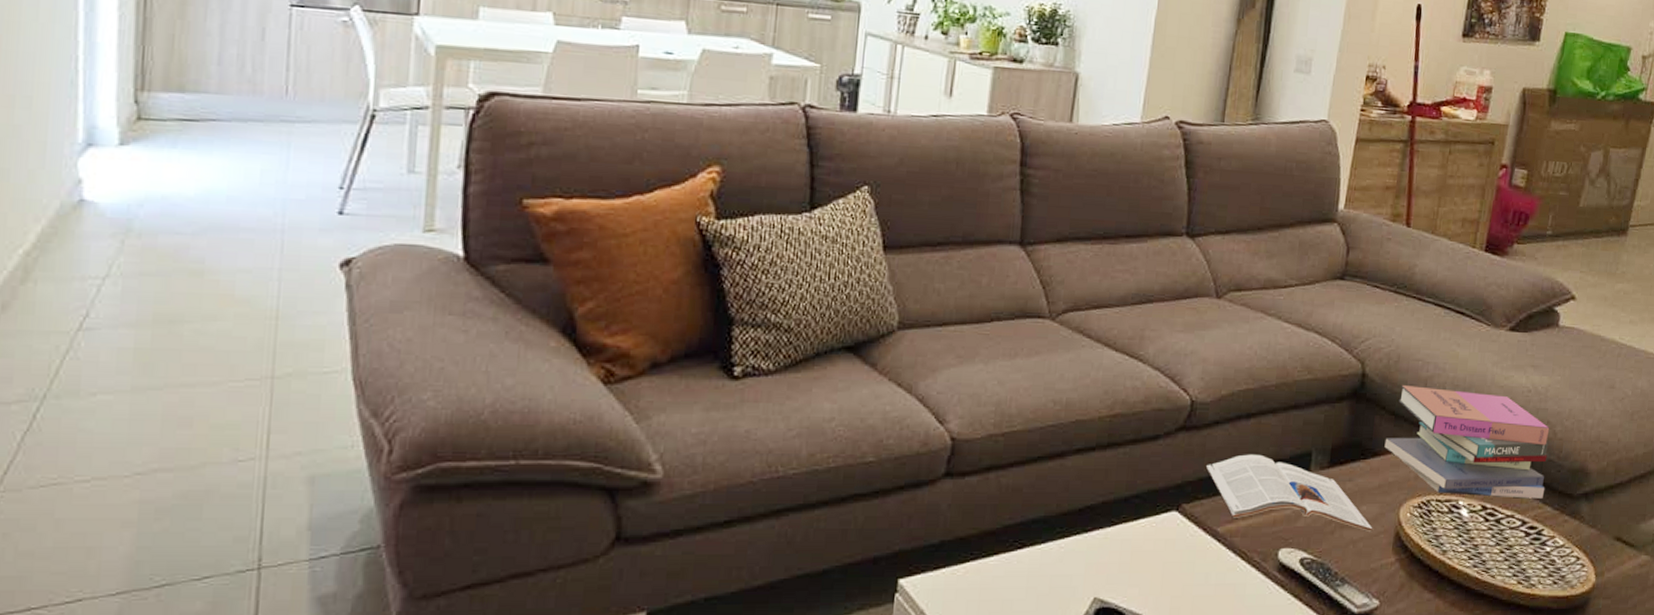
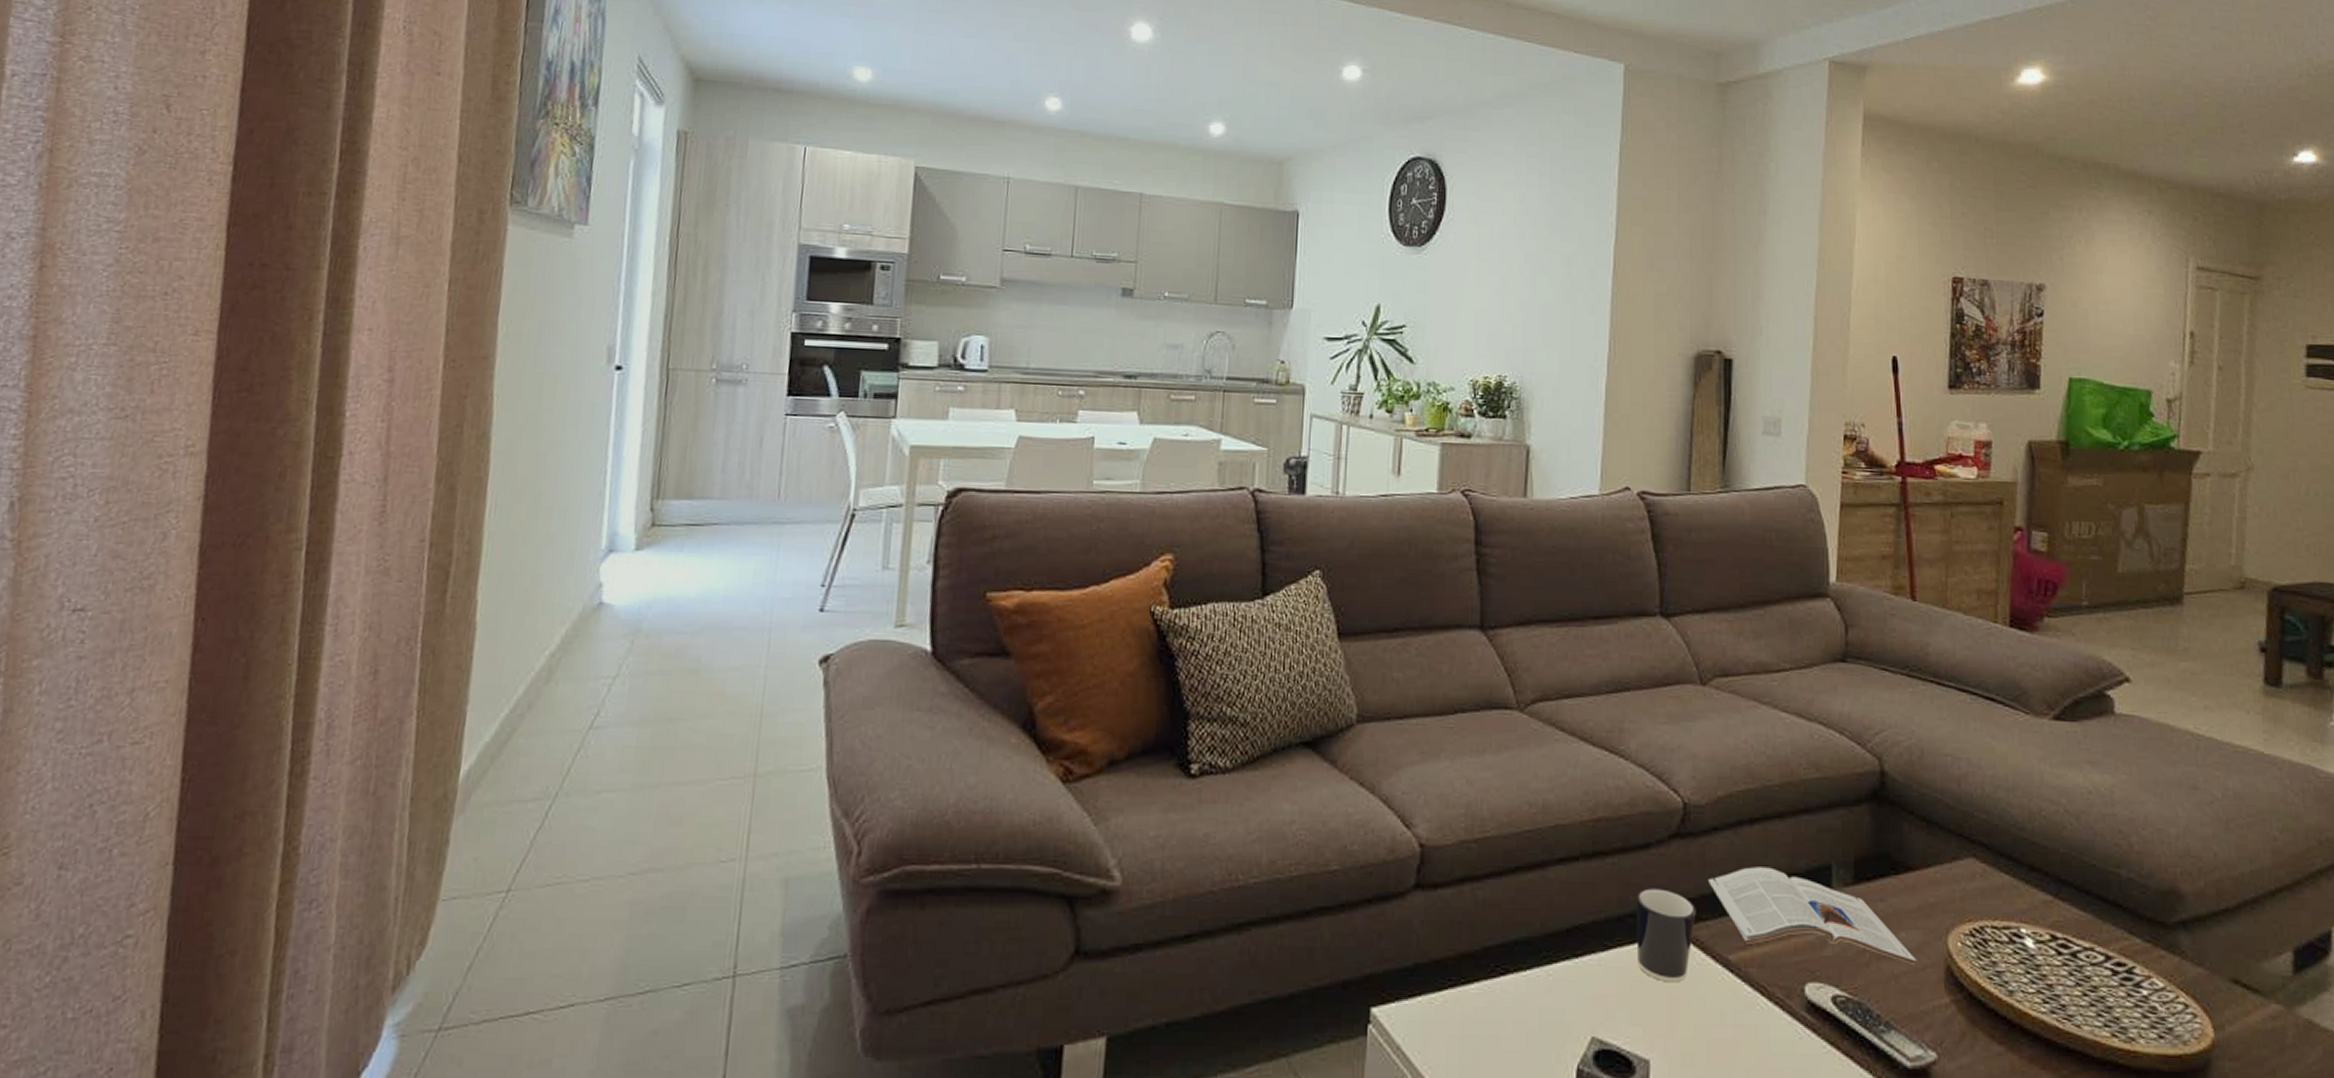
mug: none [1138,473,1194,551] -> present [1636,888,1696,983]
books: present [1384,384,1550,499] -> none [1918,784,2129,927]

